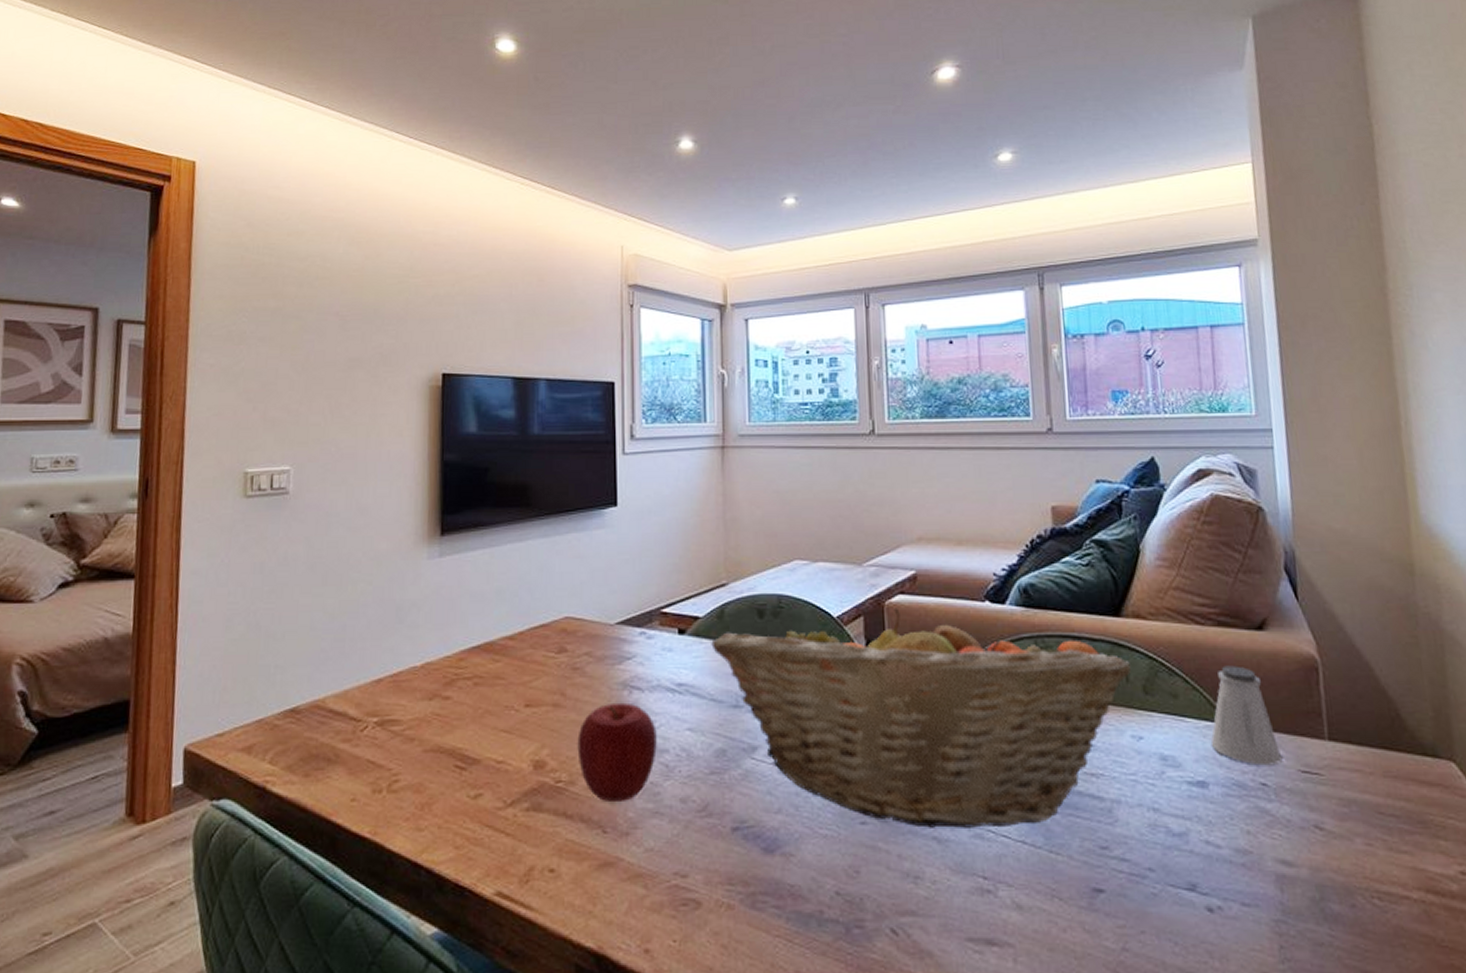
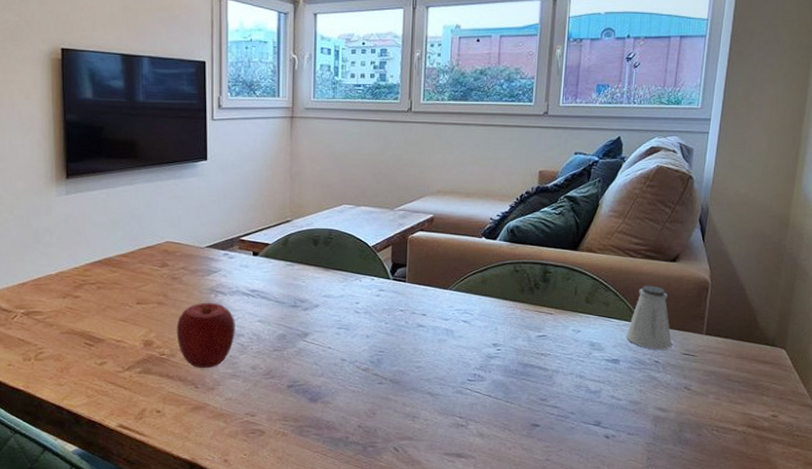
fruit basket: present [711,608,1132,828] -> none [277,240,580,387]

